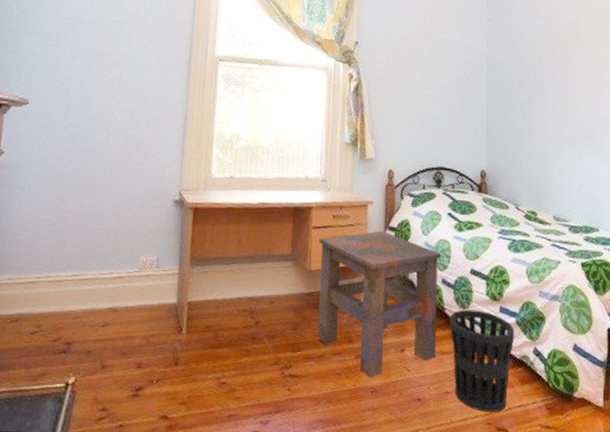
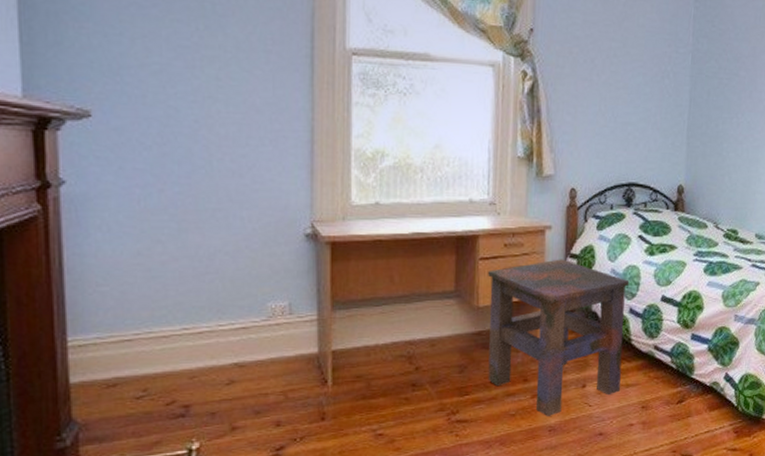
wastebasket: present [449,309,515,412] -> none [636,339,706,441]

